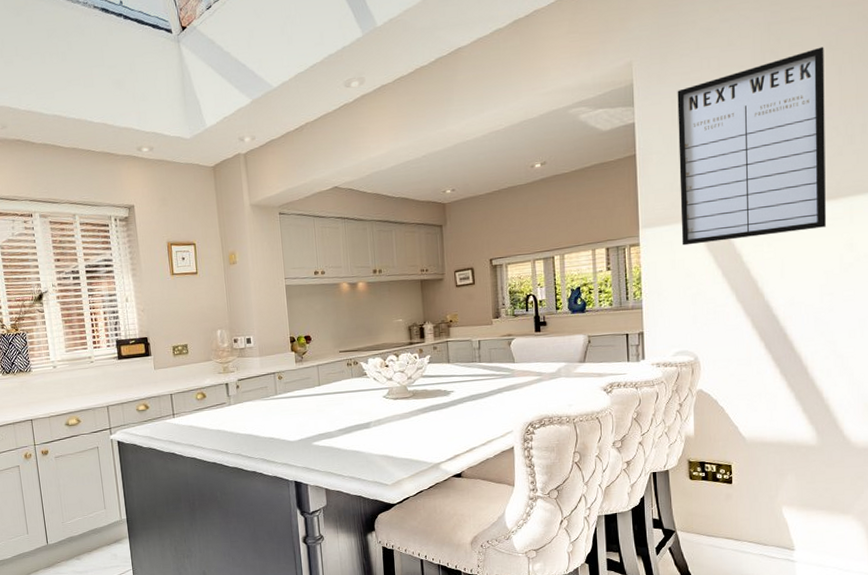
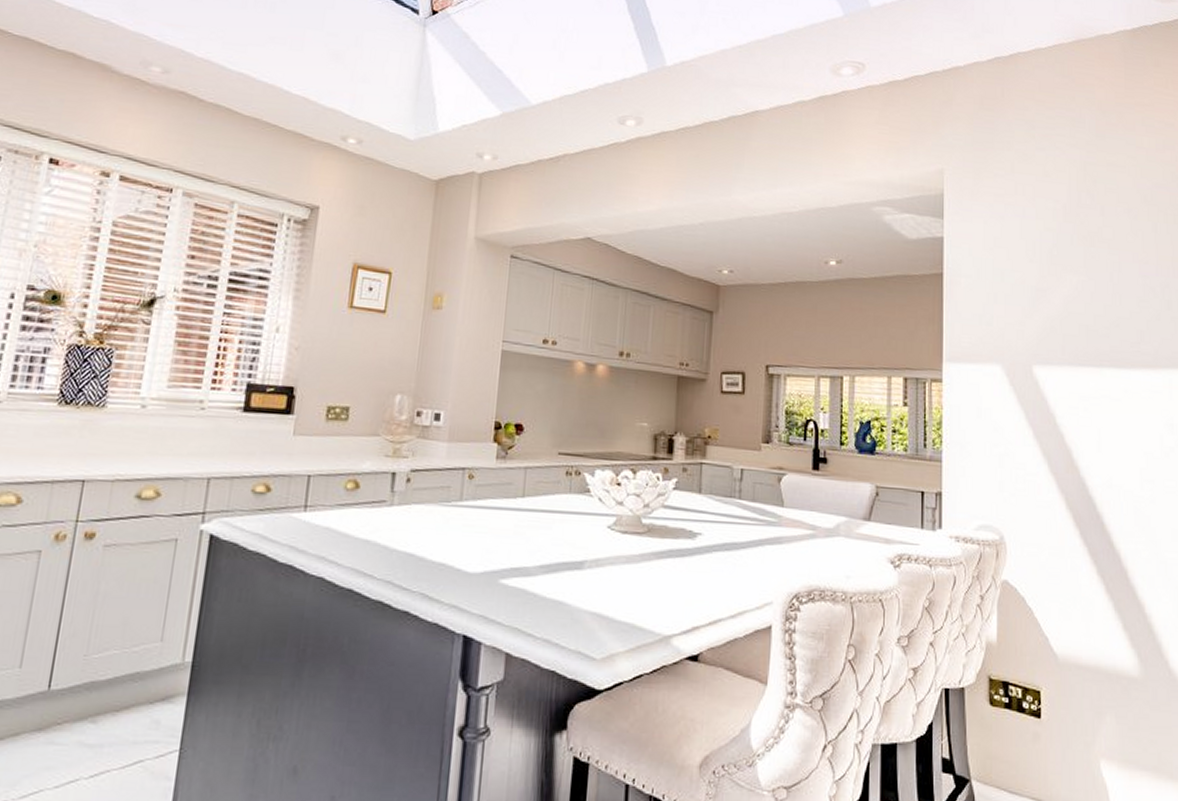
writing board: present [677,46,827,246] -> none [989,199,1146,400]

